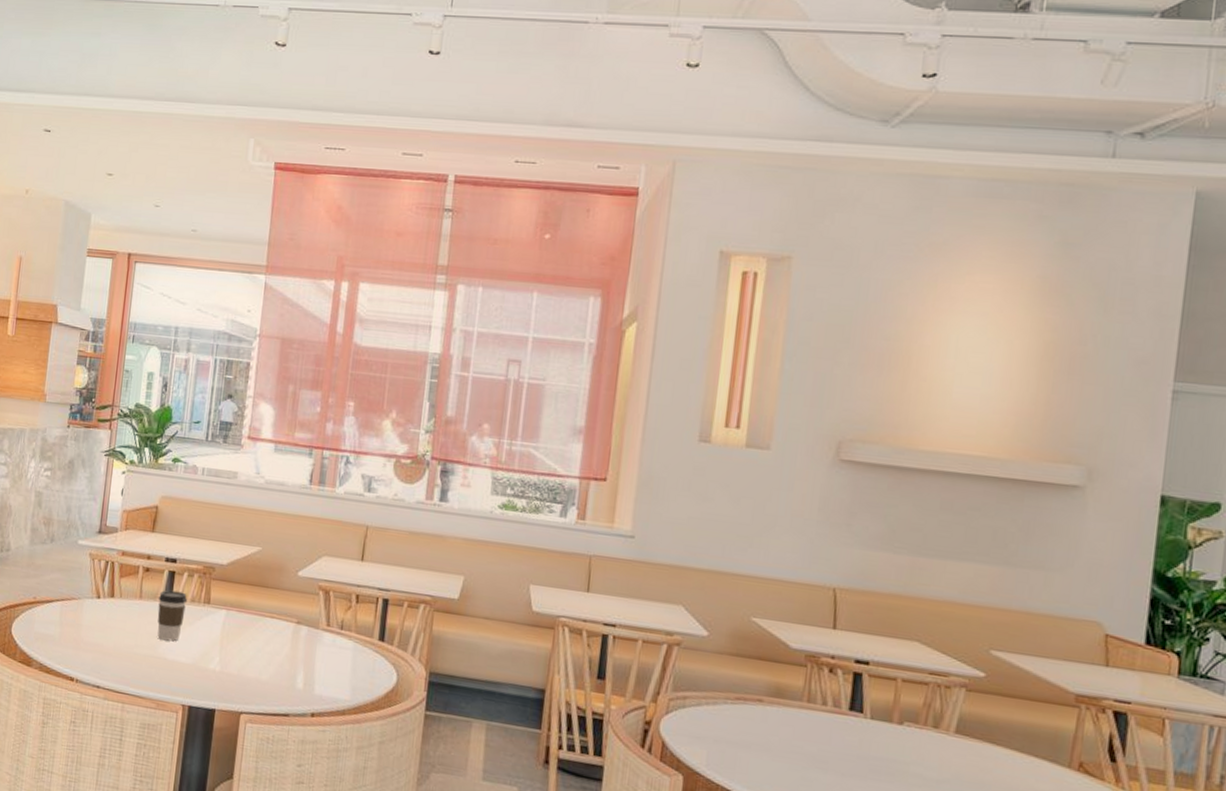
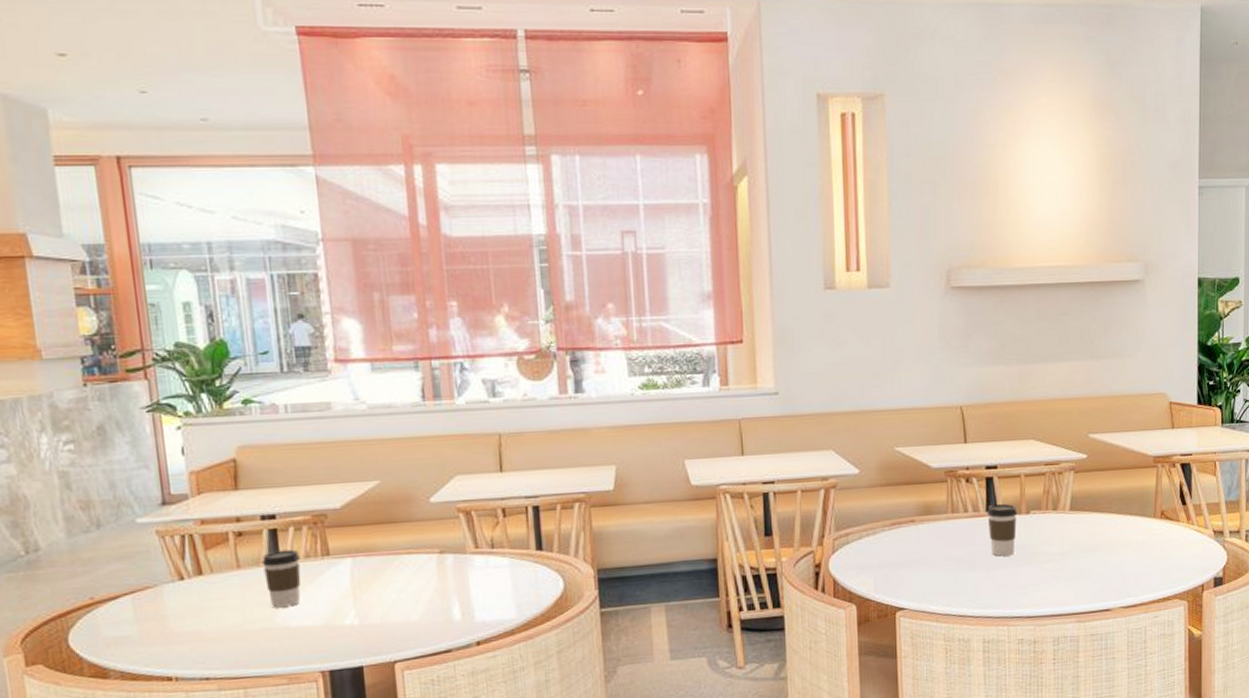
coffee cup: none [849,703,888,768] -> present [987,503,1018,557]

